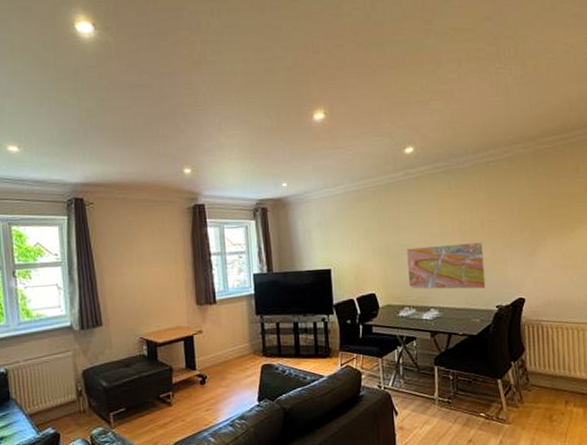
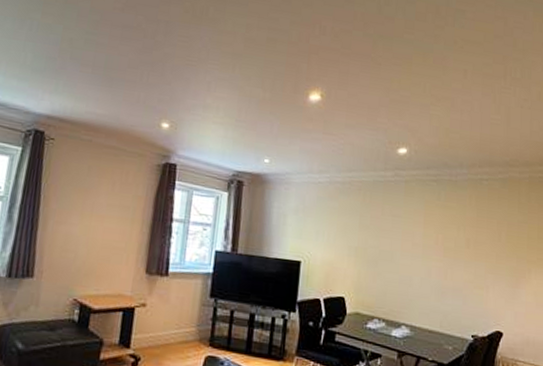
terrain map: present [407,242,486,290] -> none [382,254,465,314]

